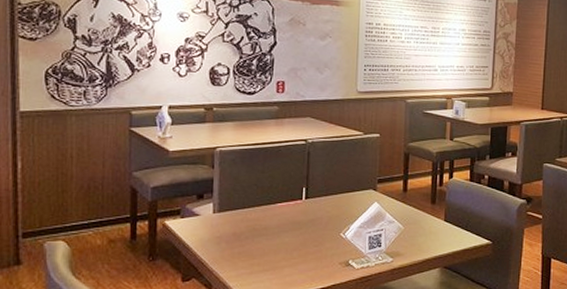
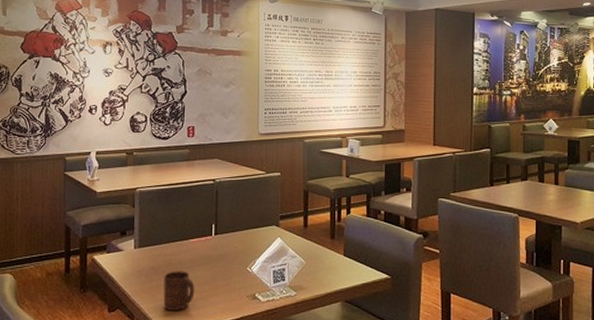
cup: none [245,237,282,280] -> present [163,271,195,311]

